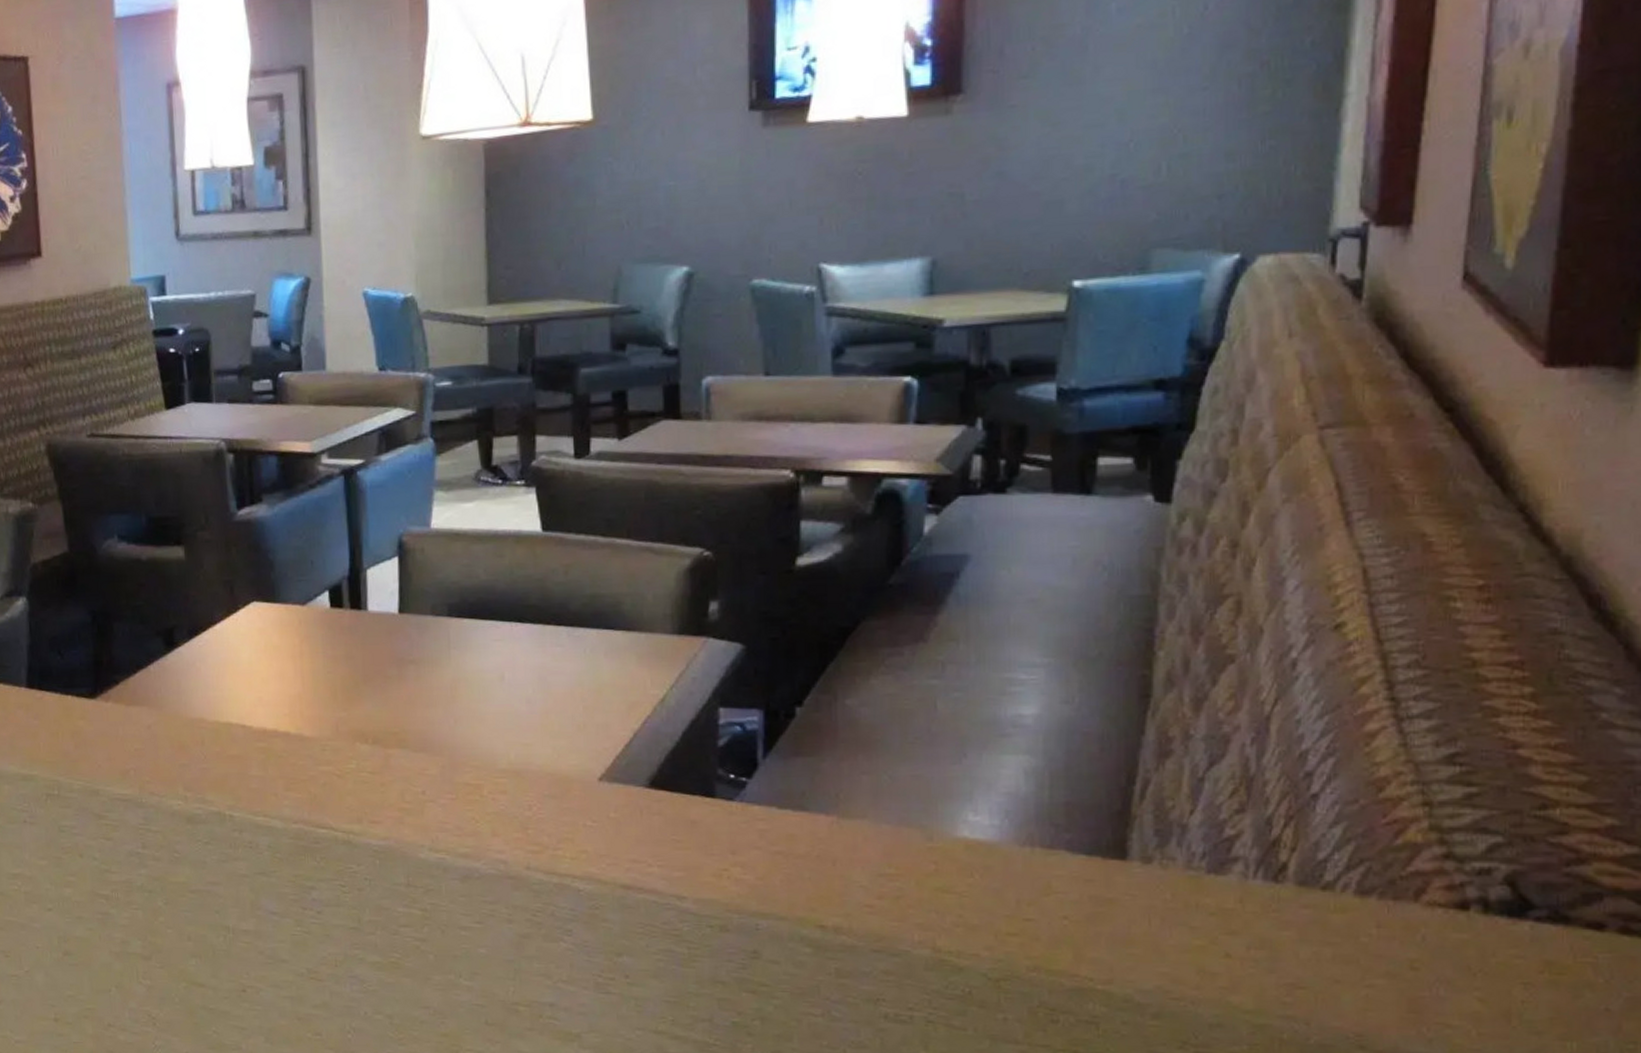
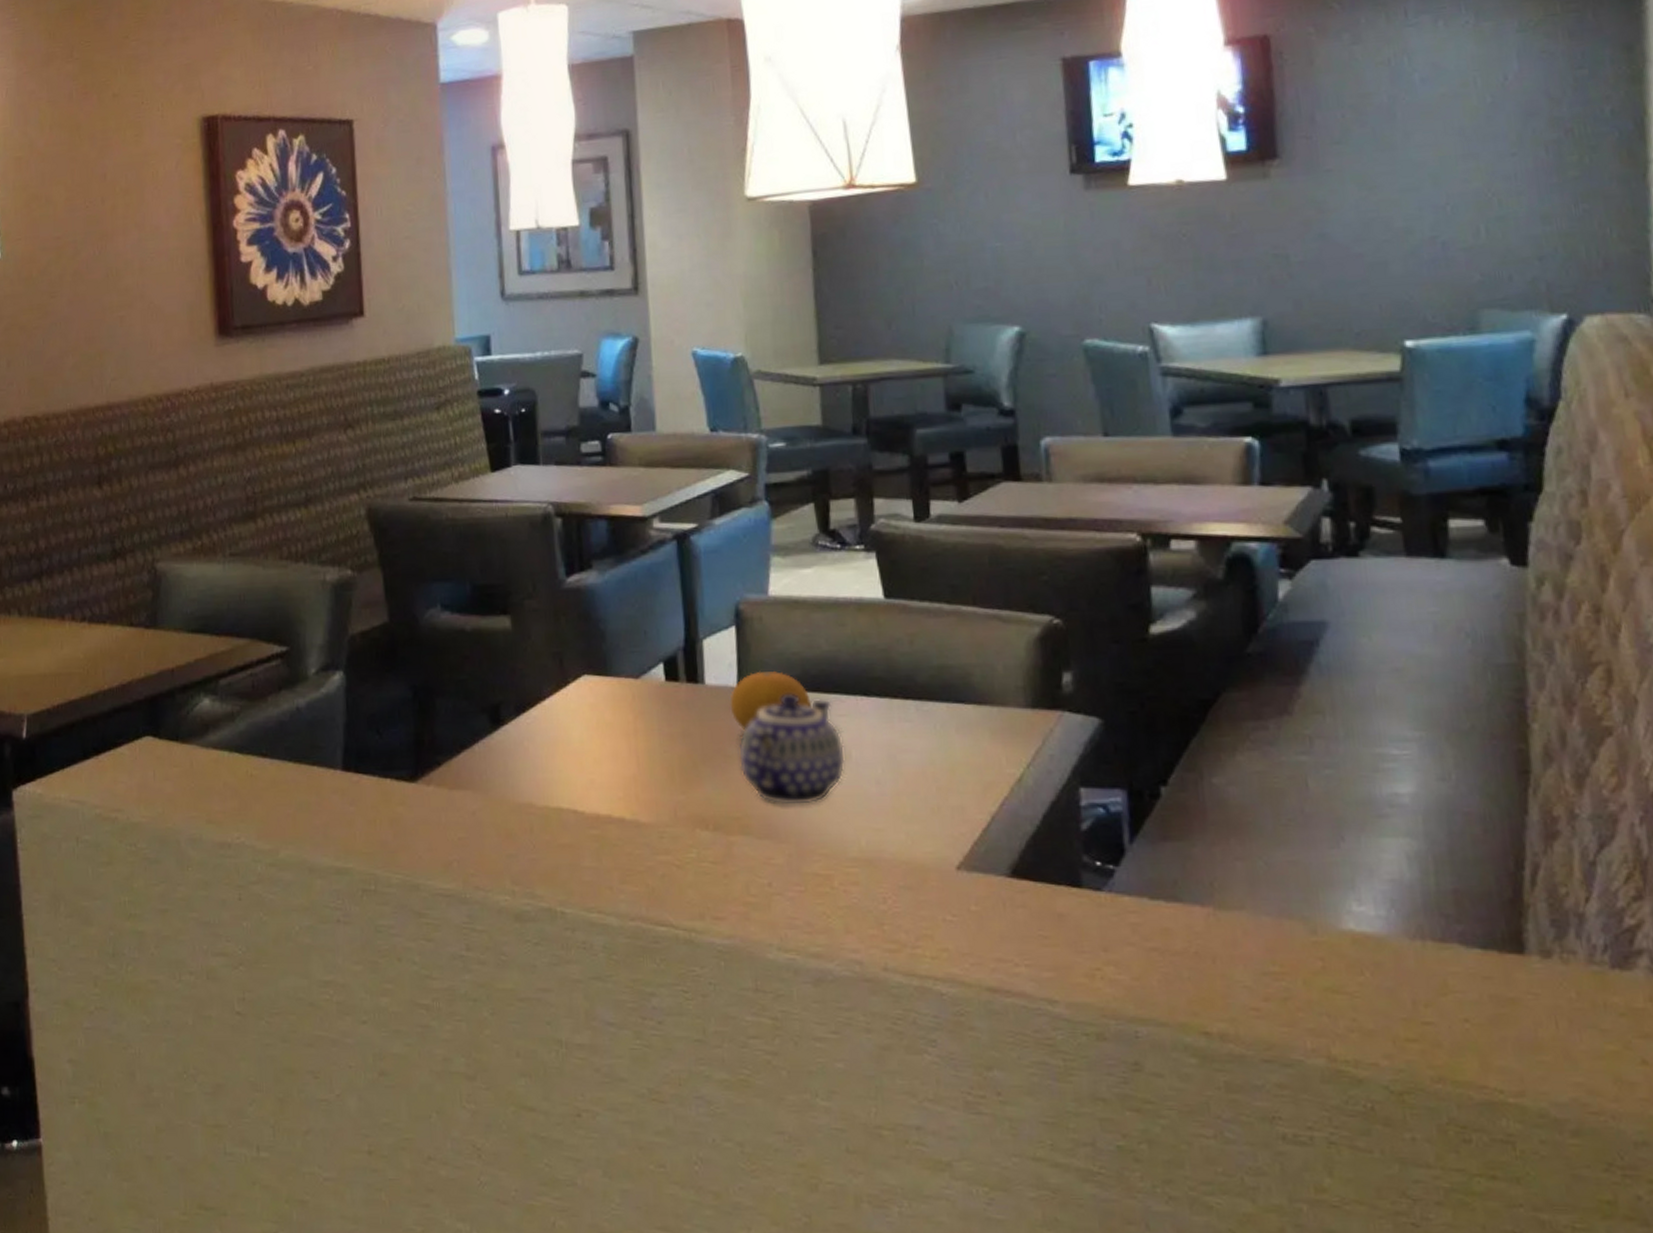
fruit: none [391,598,469,654] -> present [730,671,812,731]
teapot: none [397,619,499,723] -> present [737,693,846,806]

